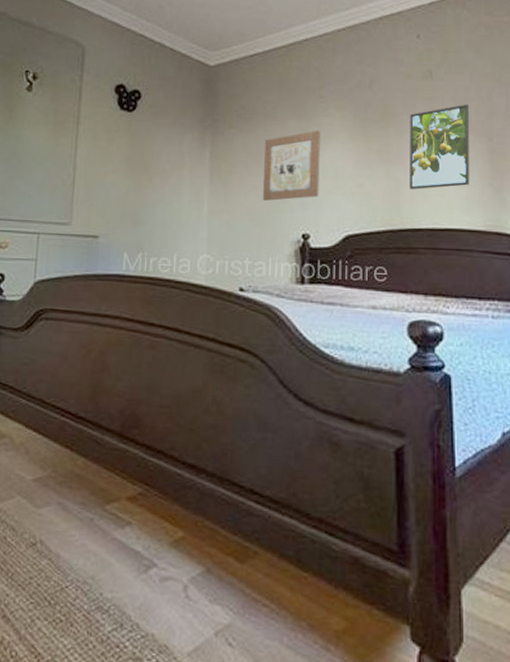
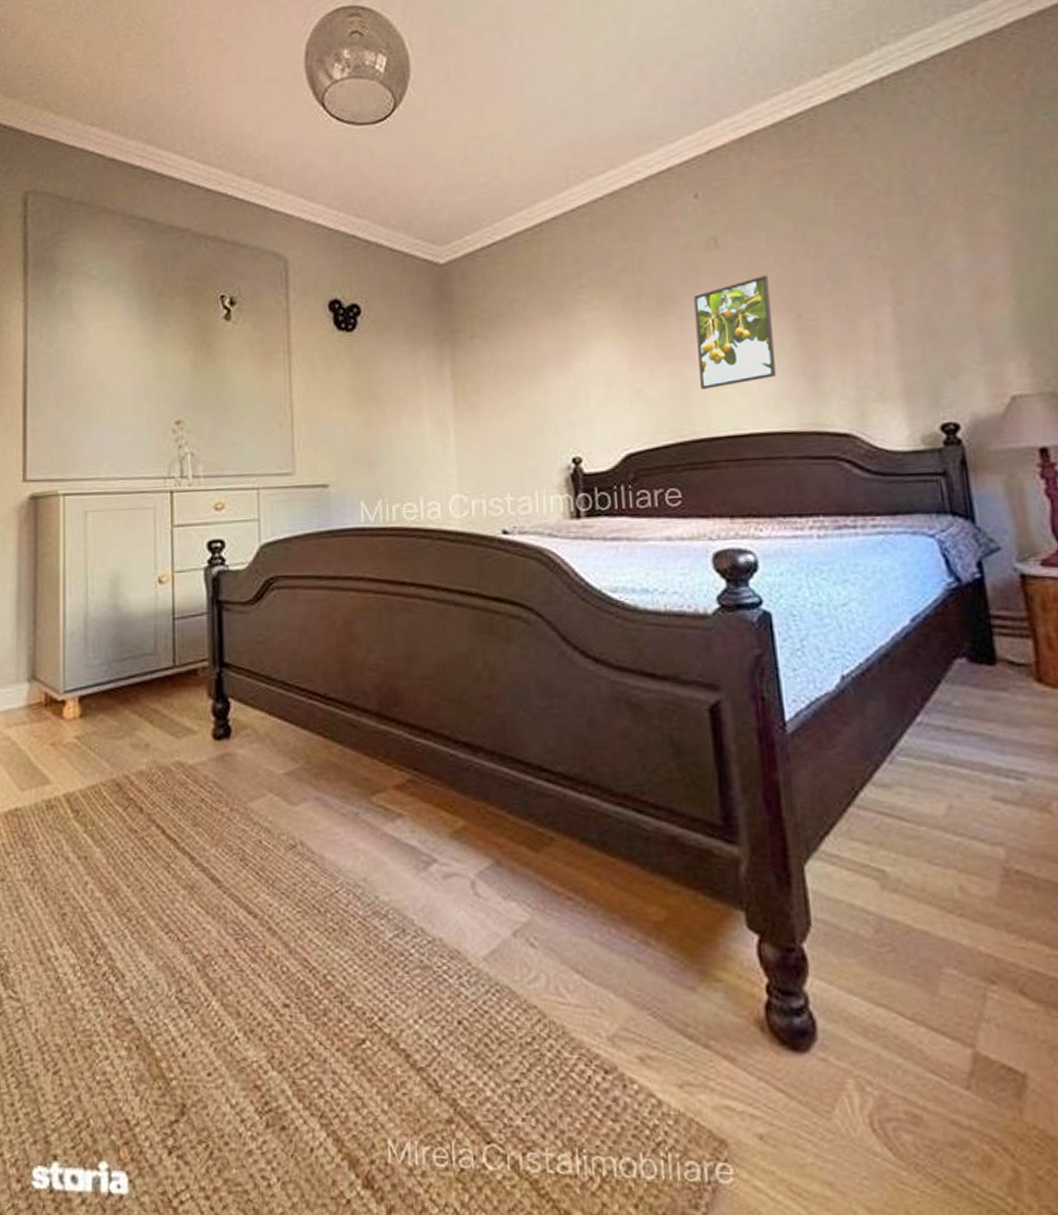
wall art: present [262,130,320,201] -> none [515,328,589,422]

